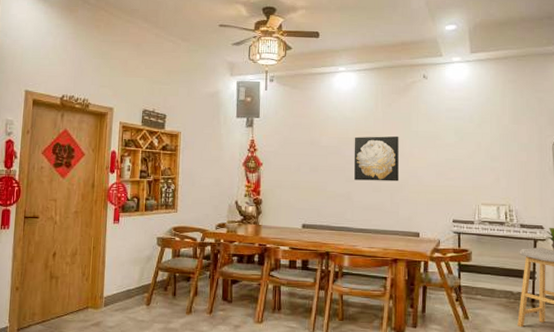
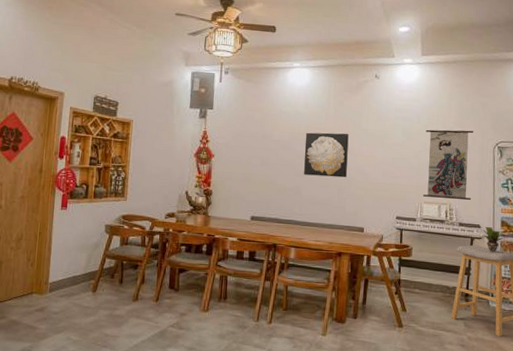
wall scroll: none [479,120,531,201] -> present [423,123,474,201]

